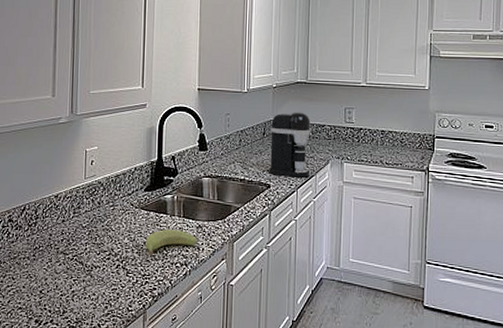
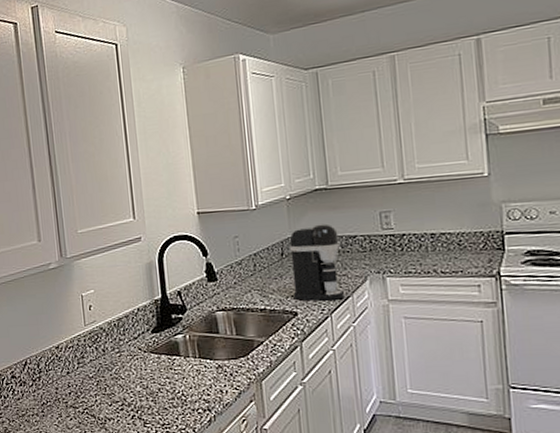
banana: present [145,229,199,256] -> none [160,372,221,404]

